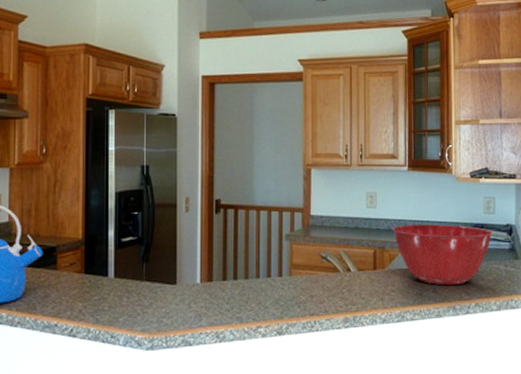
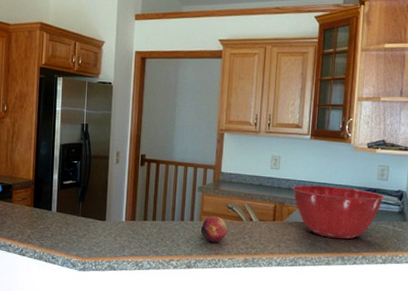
fruit: none [291,269,323,301] -> present [200,216,228,243]

